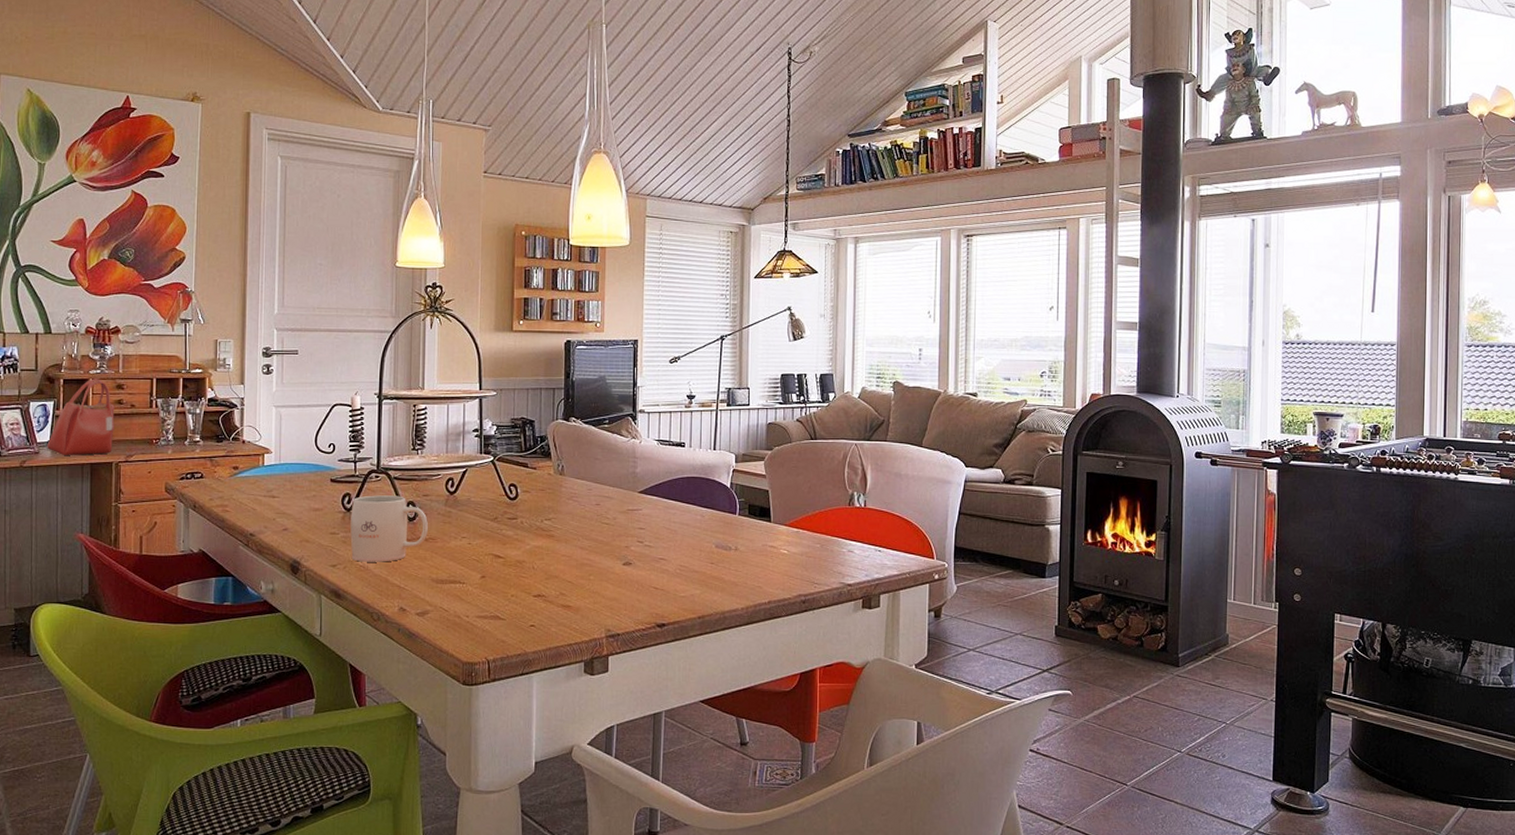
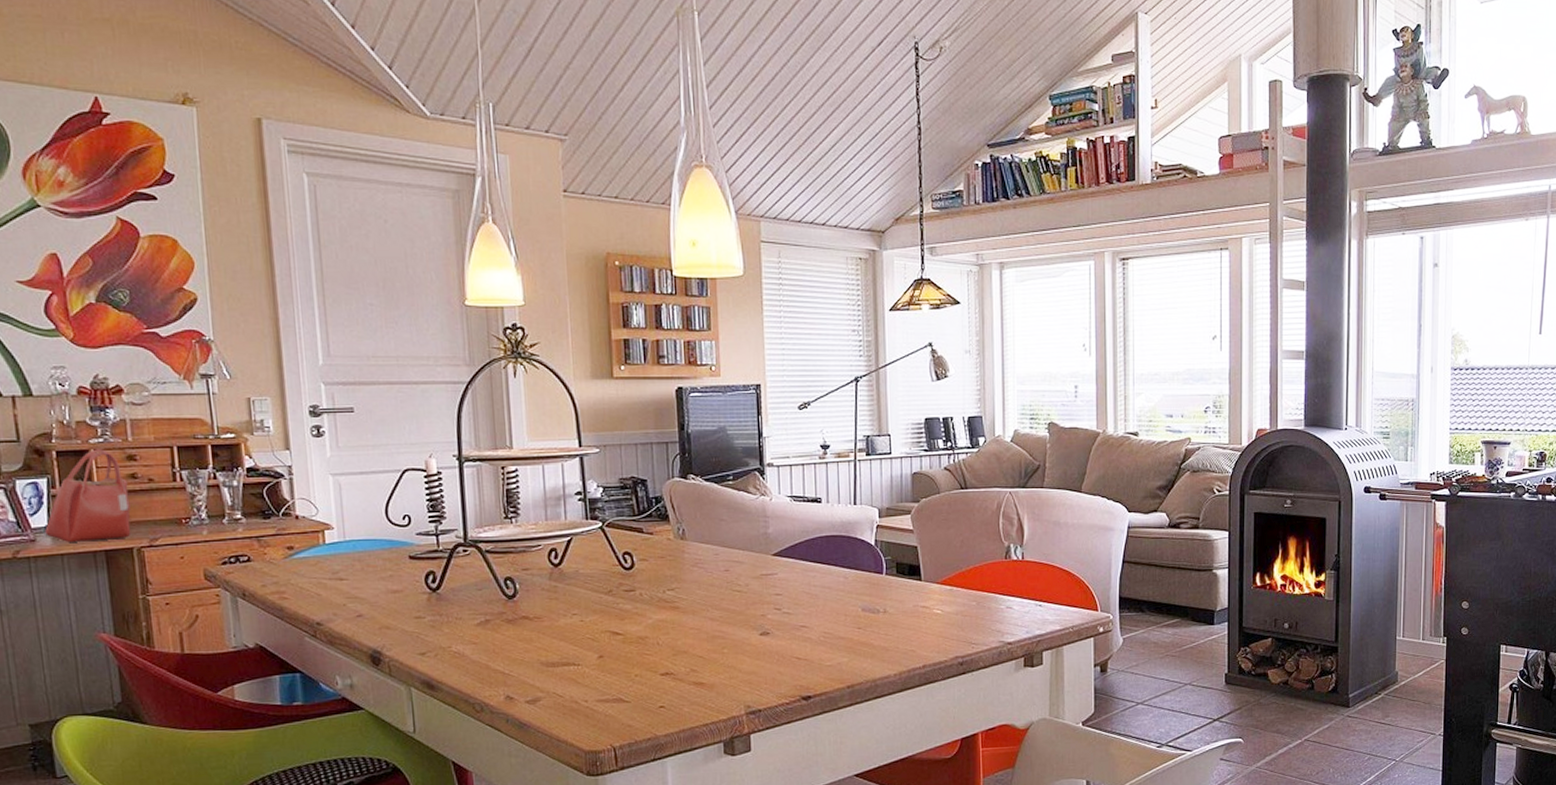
mug: present [350,495,429,562] -> none [437,571,533,648]

